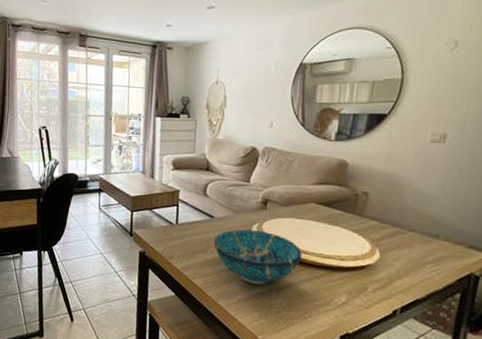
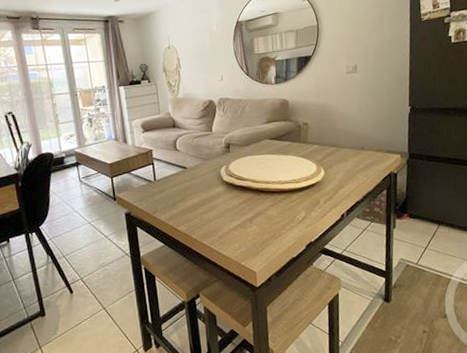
decorative bowl: present [213,229,302,284] -> none [190,171,265,219]

